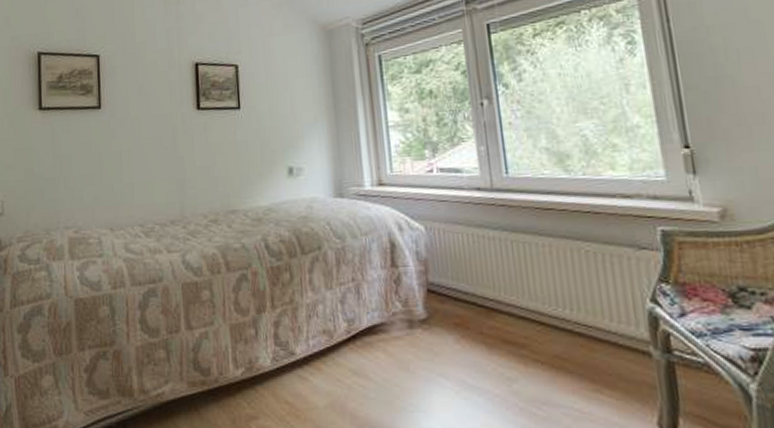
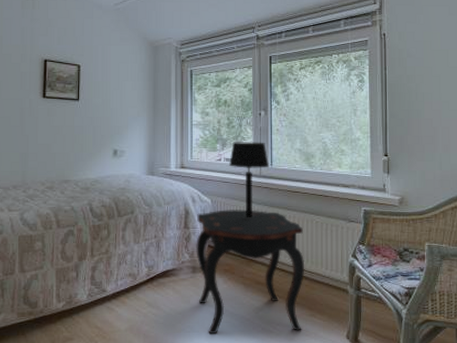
side table: none [407,238,583,417] -> present [196,209,305,335]
table lamp: none [445,142,505,250] -> present [229,142,270,218]

